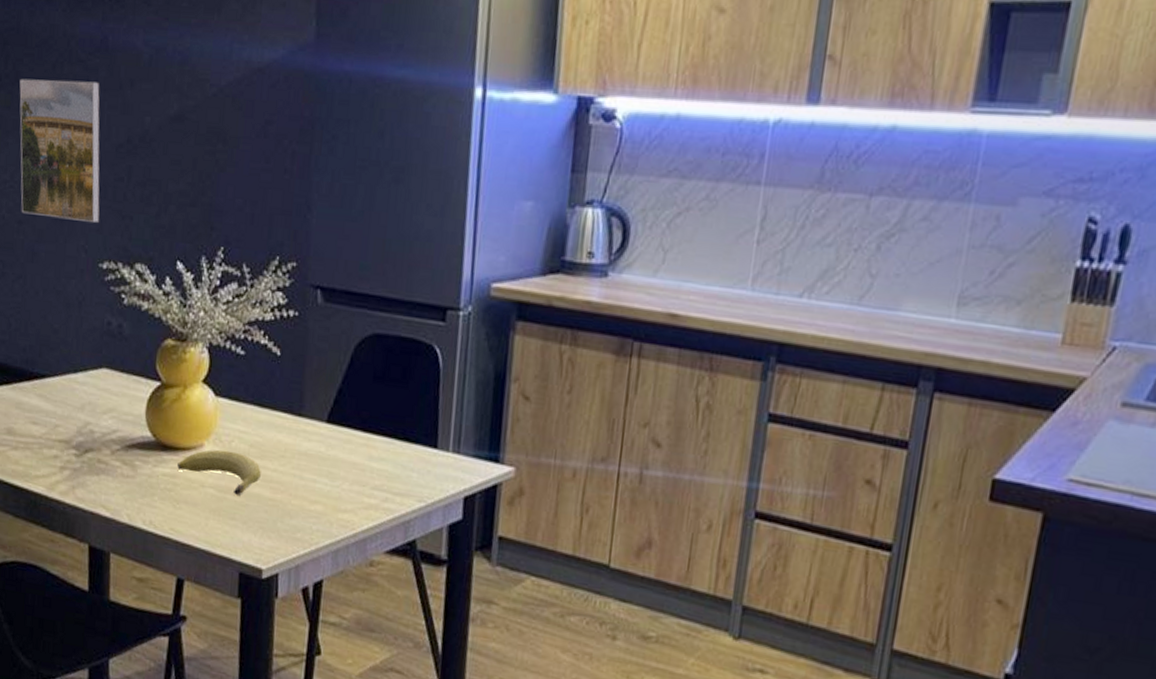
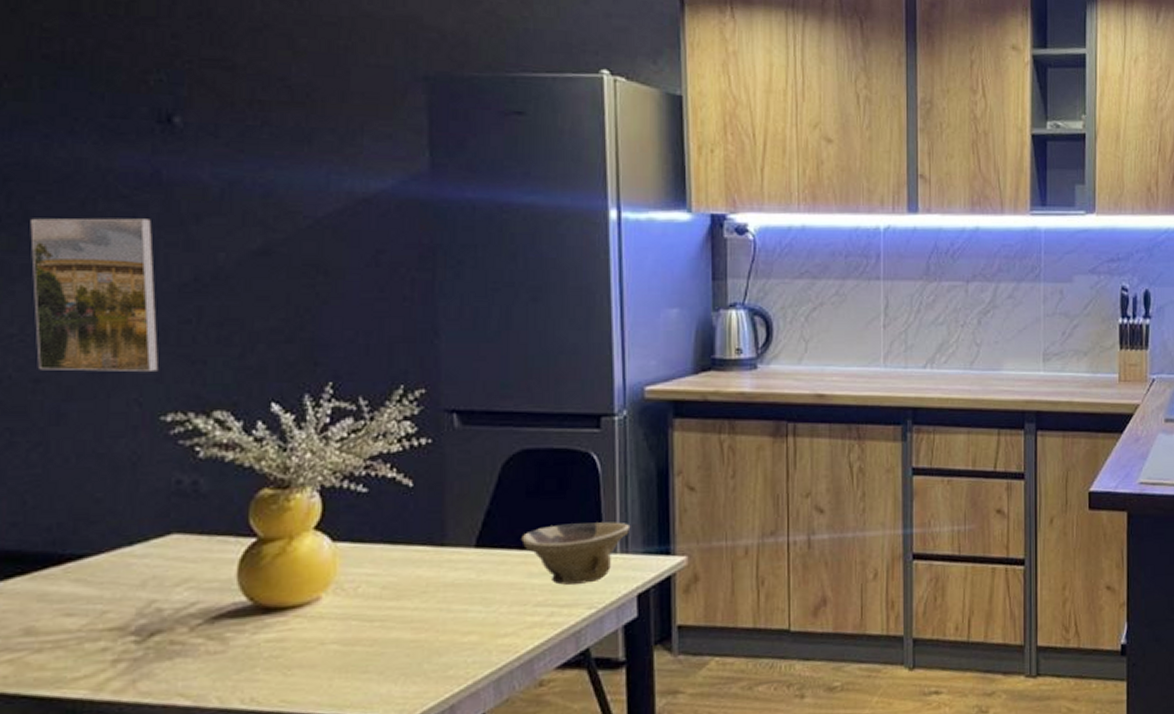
fruit: present [177,449,261,495] -> none [286,597,398,645]
bowl: none [366,413,465,477] -> present [521,522,631,585]

